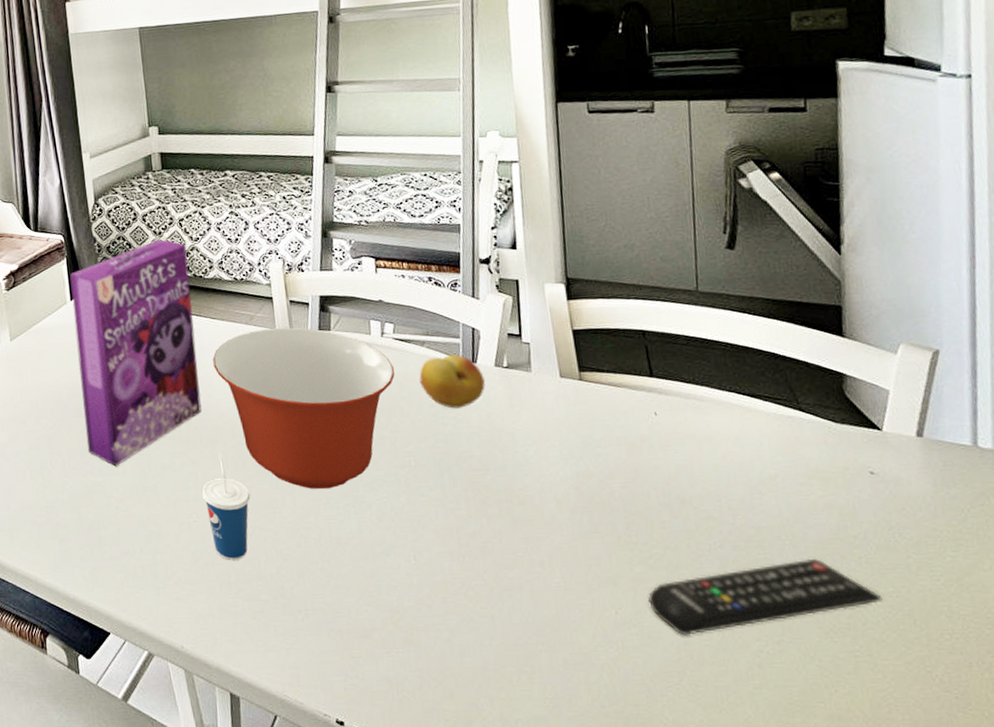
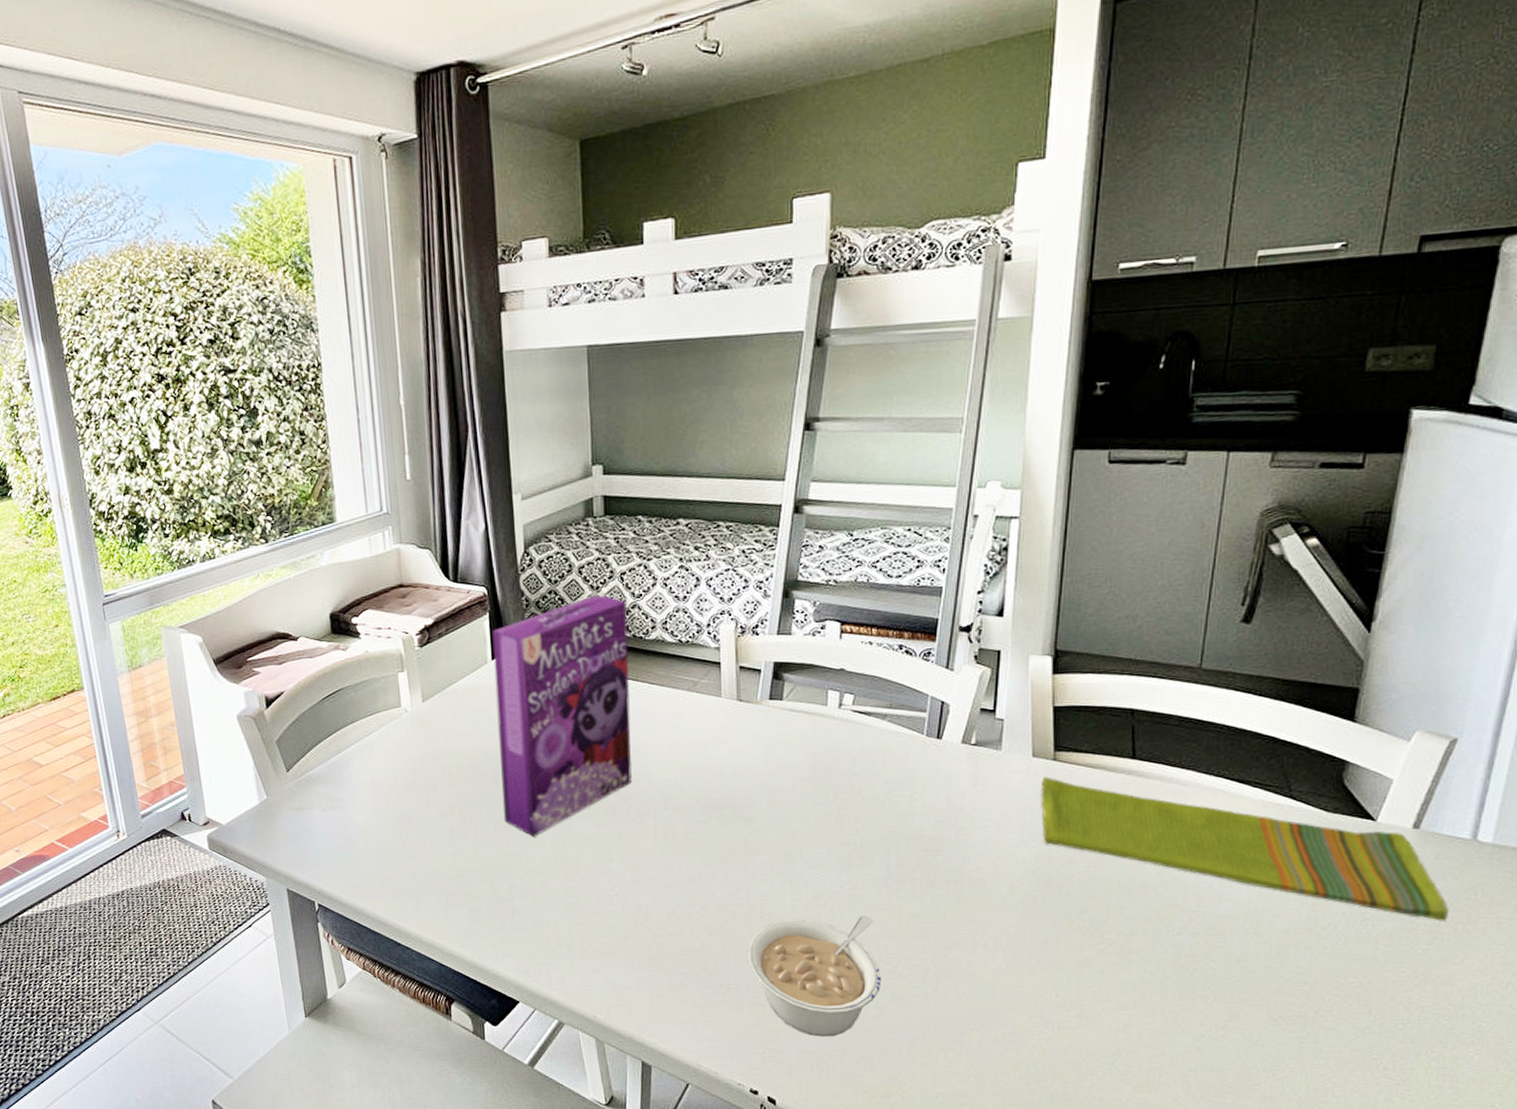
cup: present [202,452,251,560] -> none [626,824,679,934]
mixing bowl: present [213,327,395,490] -> none [648,695,849,866]
legume: none [320,536,450,662] -> present [747,916,882,1037]
fruit: present [419,353,486,409] -> none [876,728,950,786]
dish towel: none [571,395,968,528] -> present [1040,776,1448,921]
remote control: present [648,558,883,635] -> none [1093,947,1341,1019]

